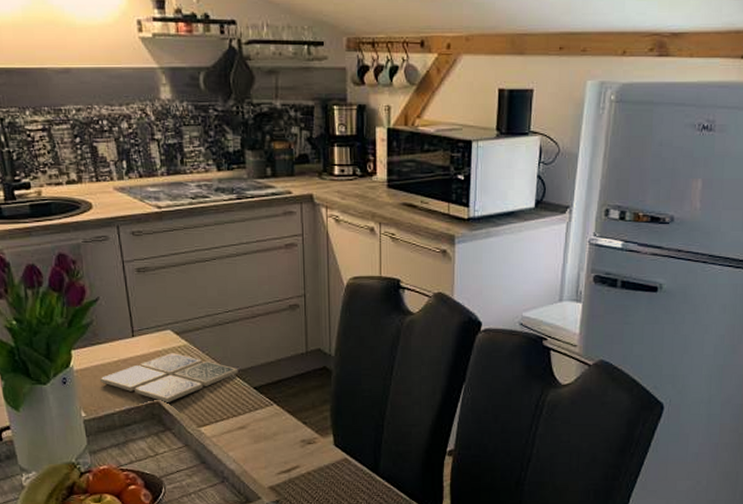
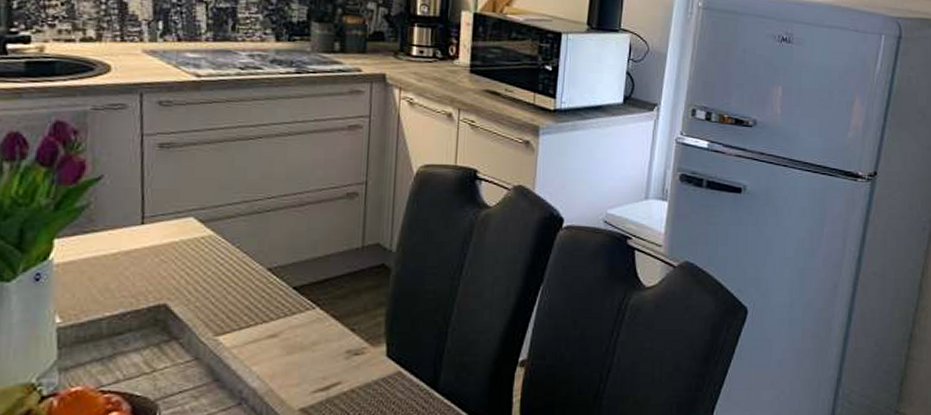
drink coaster: present [100,352,239,402] -> none [89,243,276,305]

